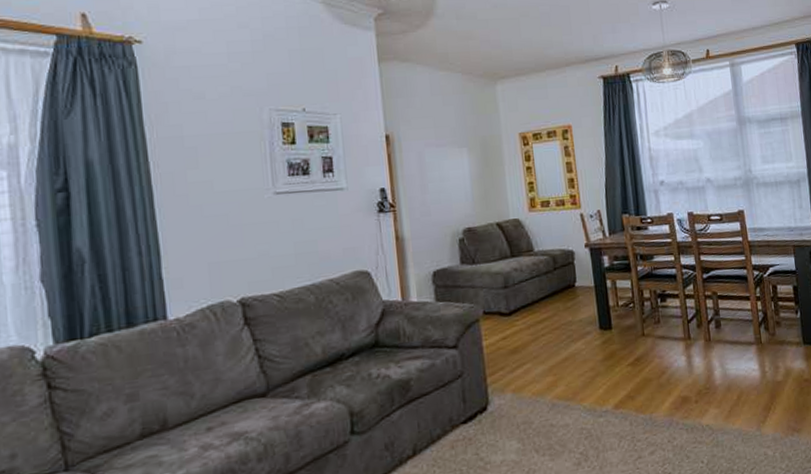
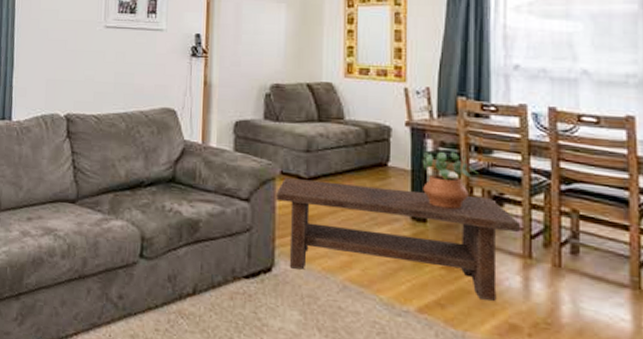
coffee table: none [482,297,681,402] -> present [276,178,521,301]
potted plant: none [602,263,646,314] -> present [422,151,479,209]

